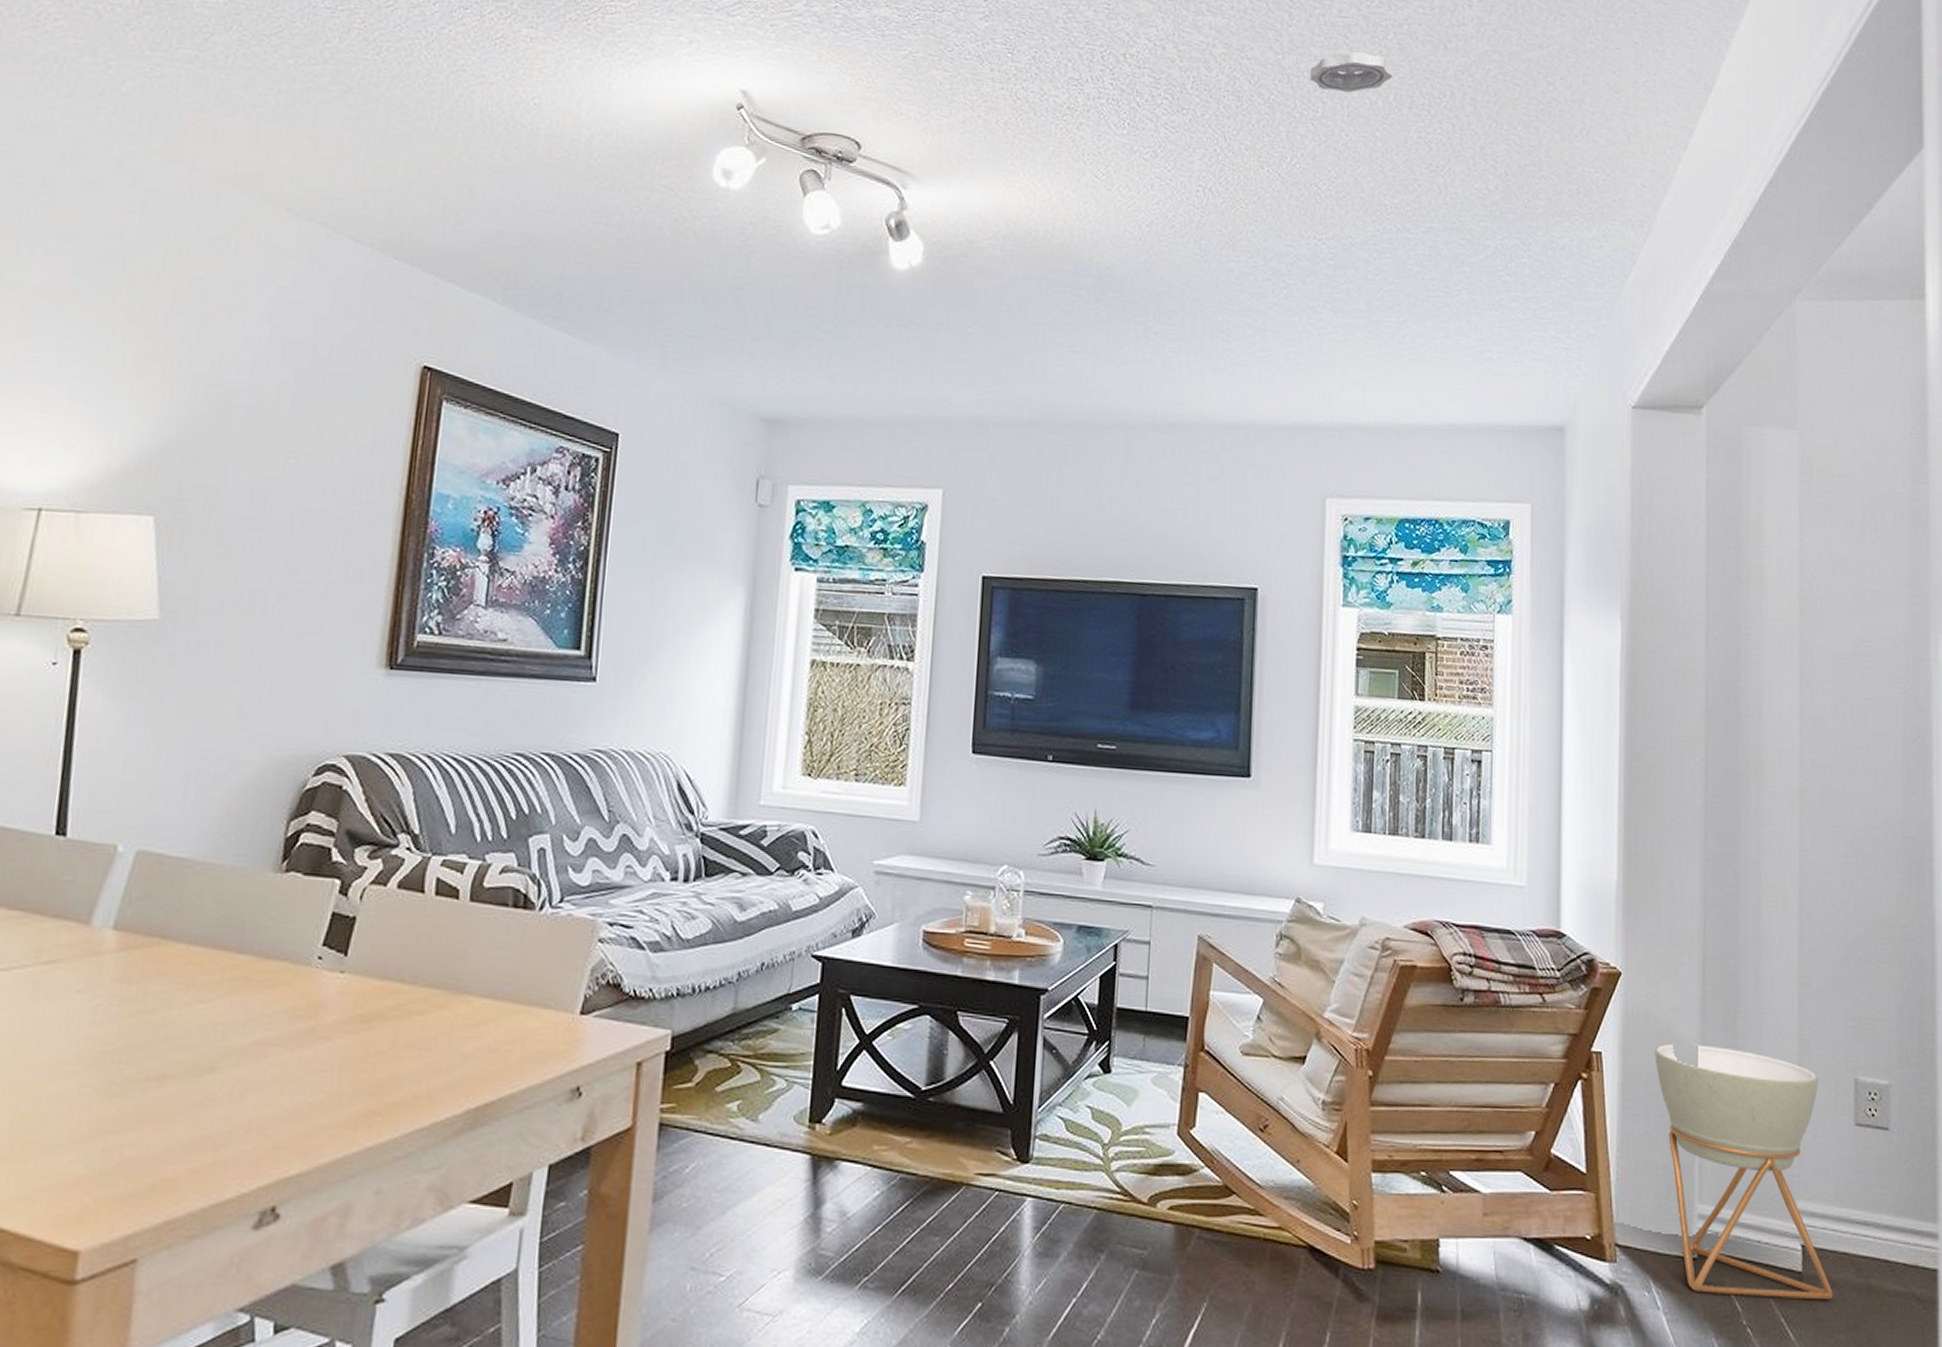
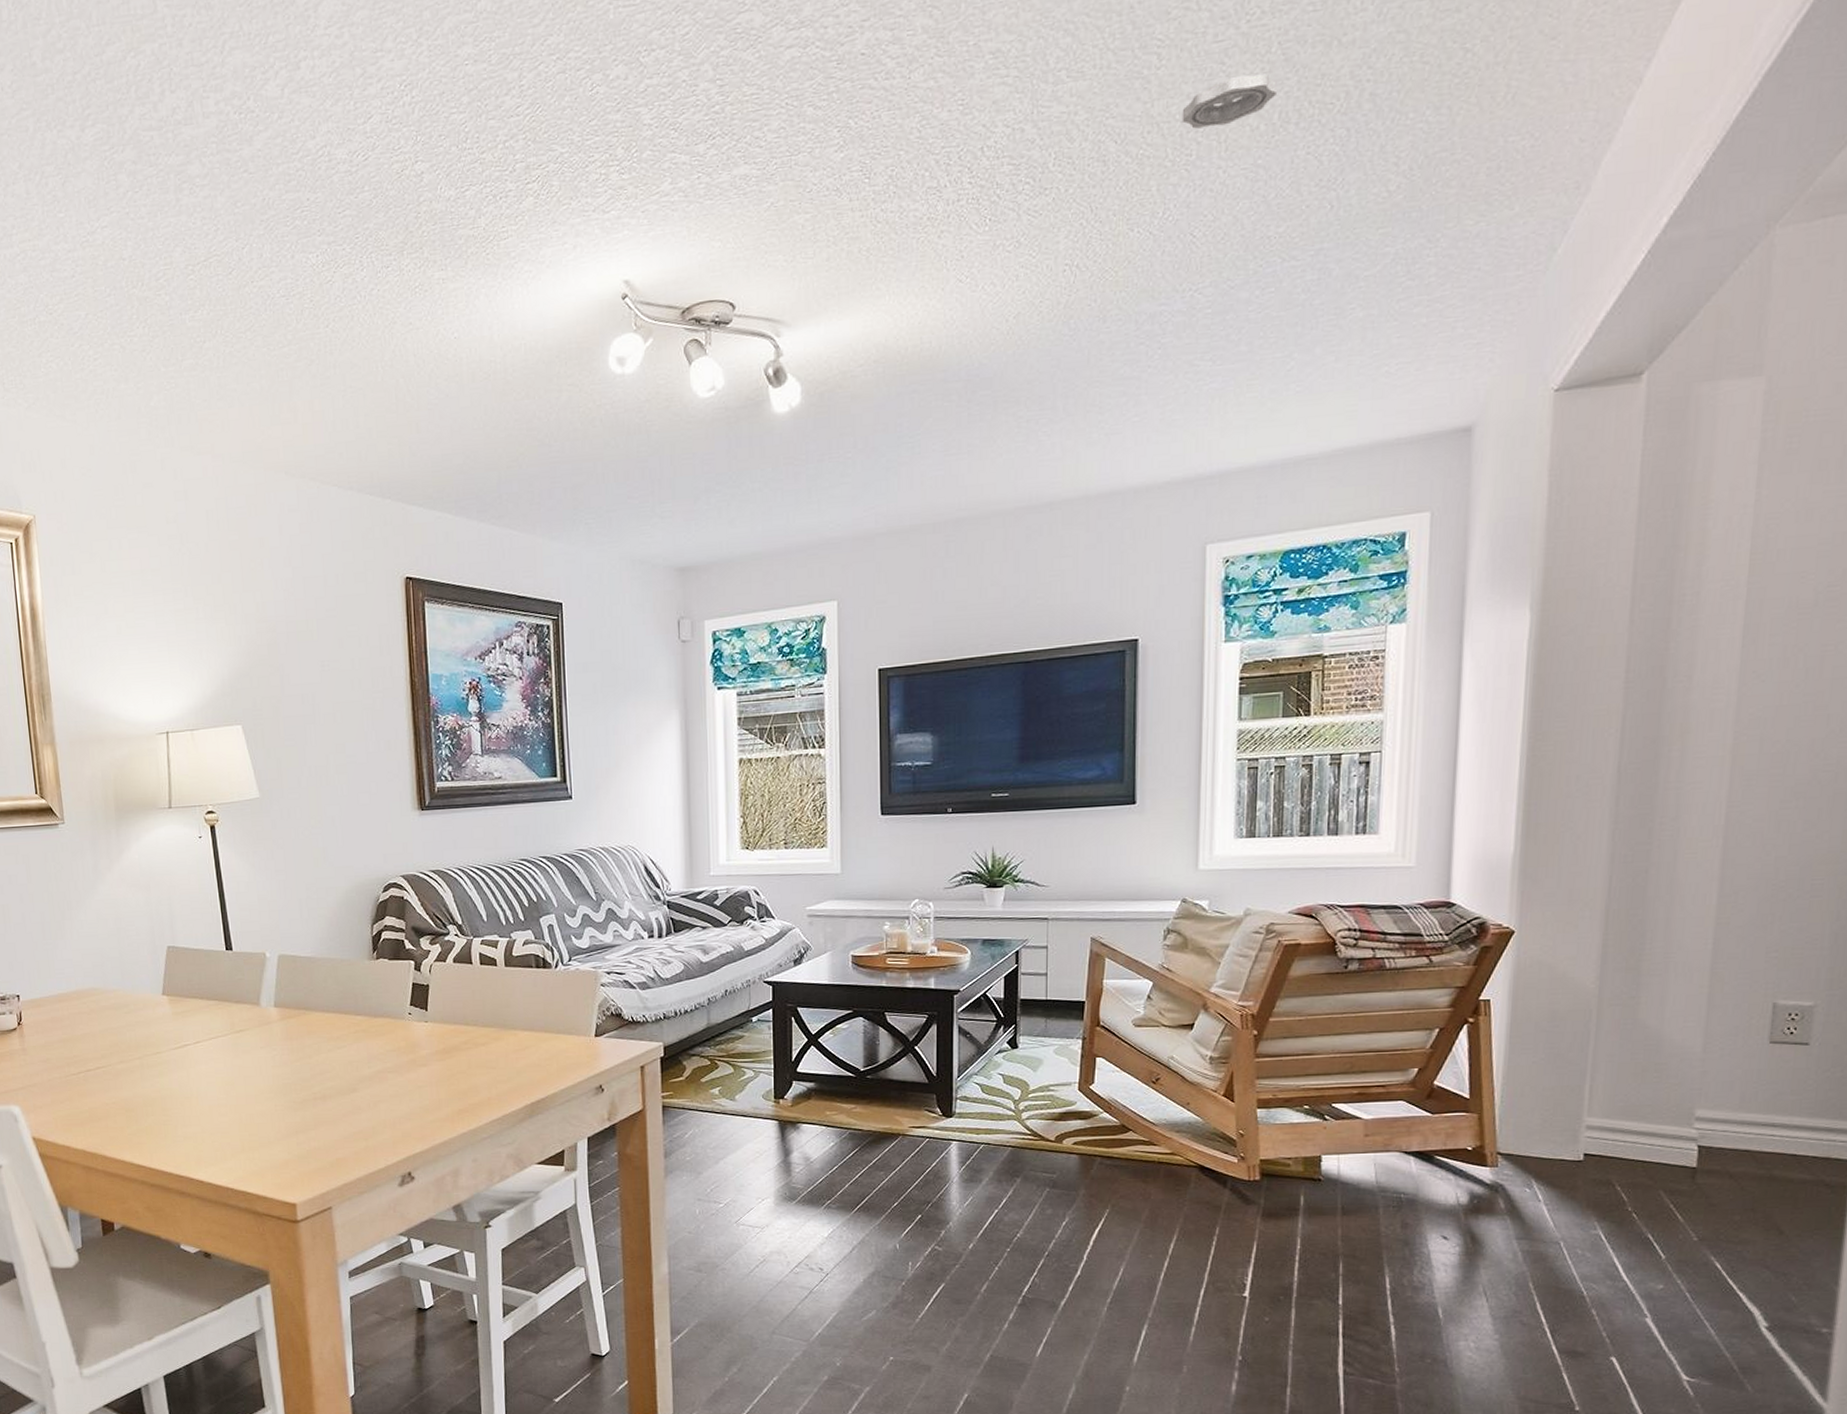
planter: present [1655,1043,1833,1300] -> none [1547,985,1731,1189]

